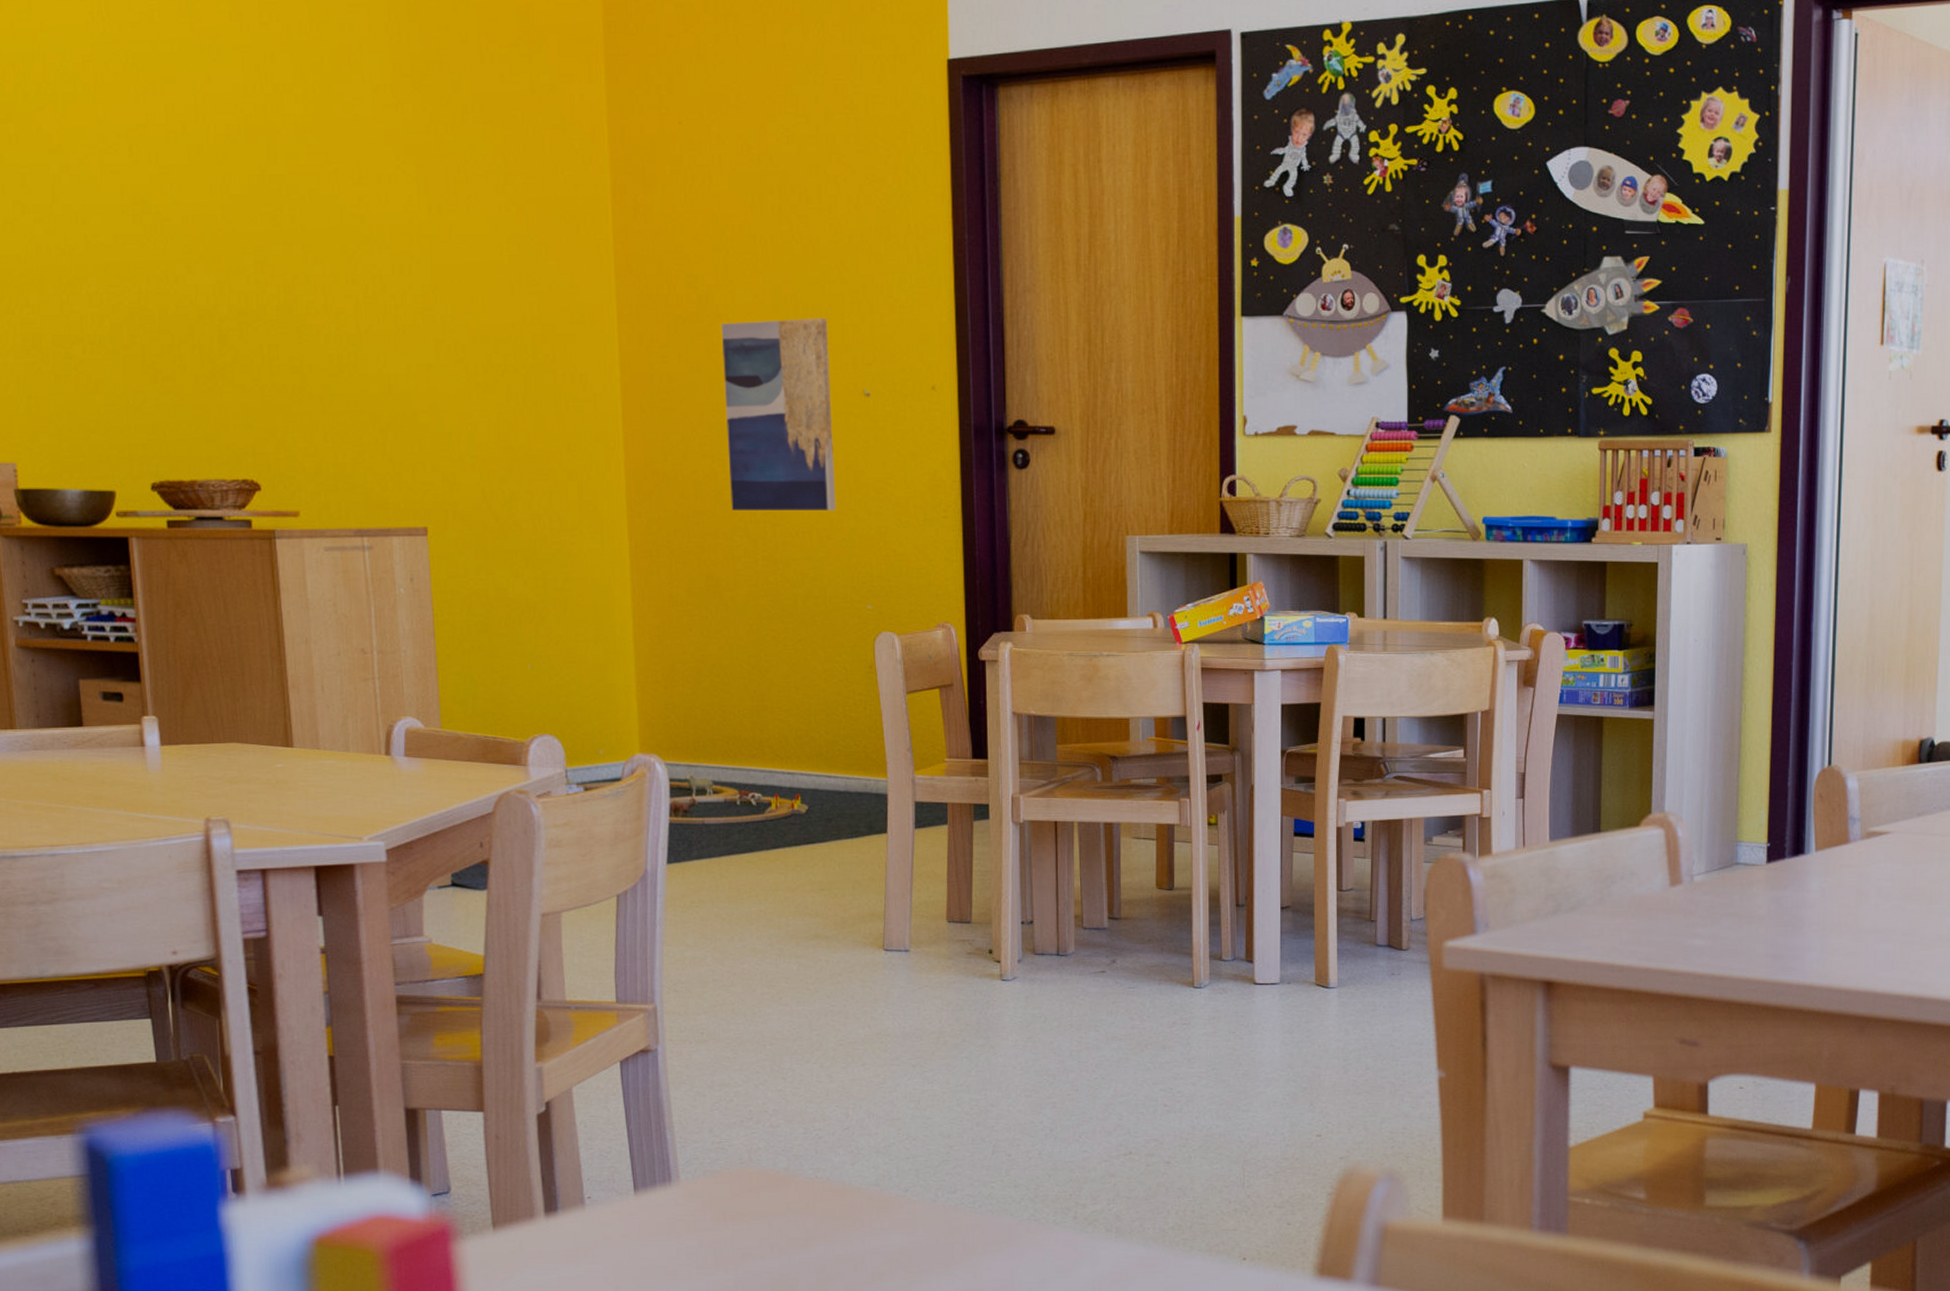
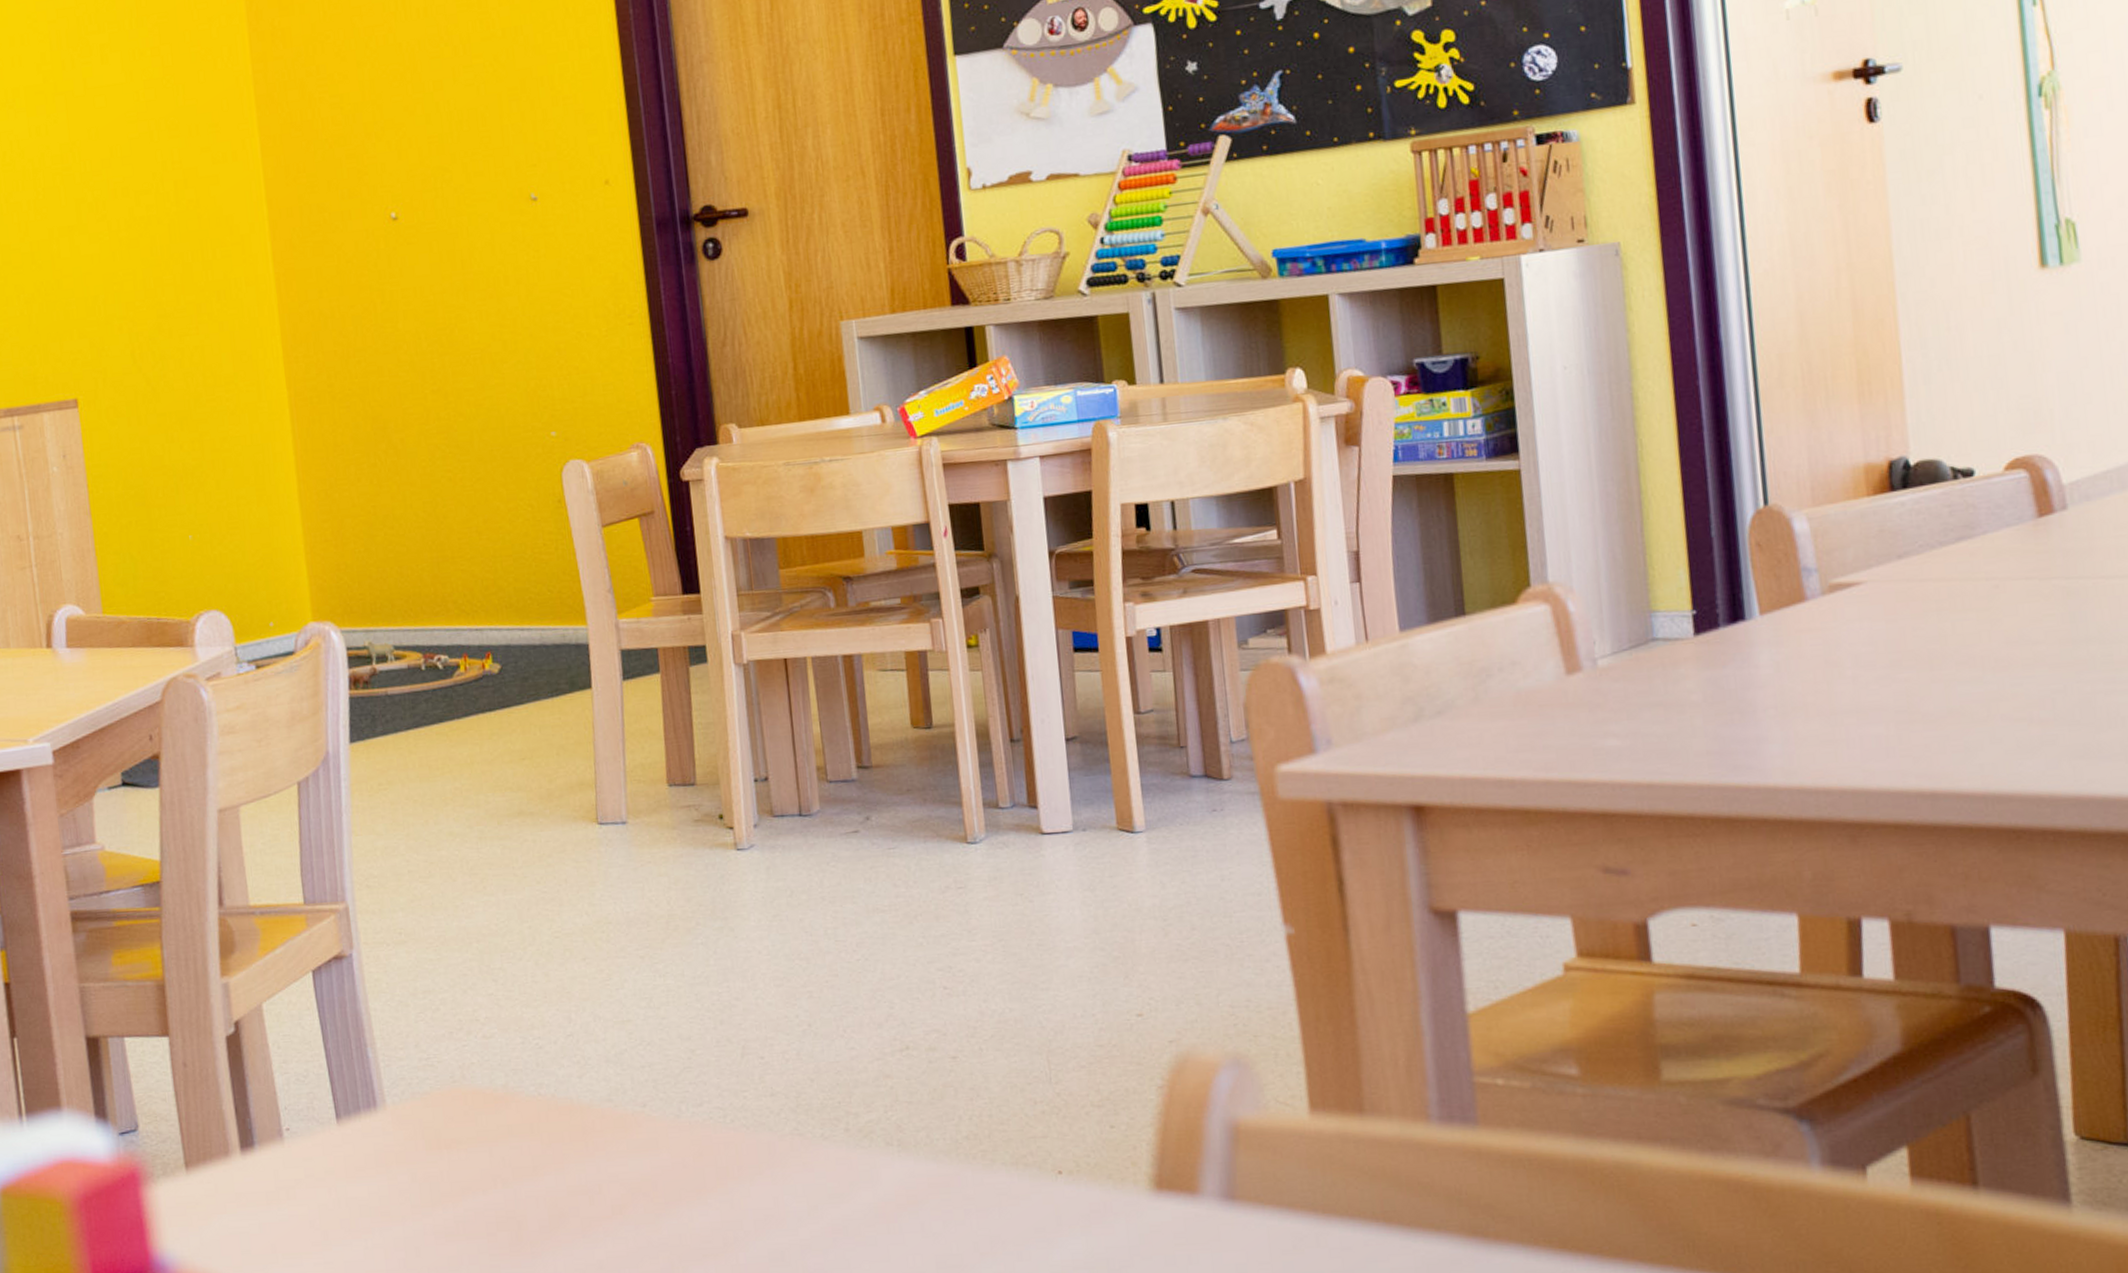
wall art: present [721,317,837,512] -> none [371,121,509,344]

